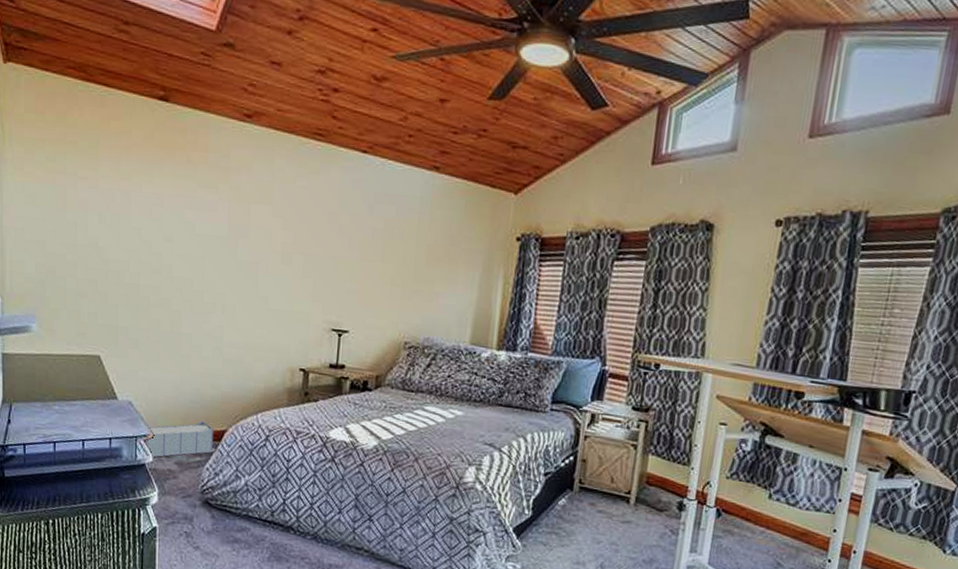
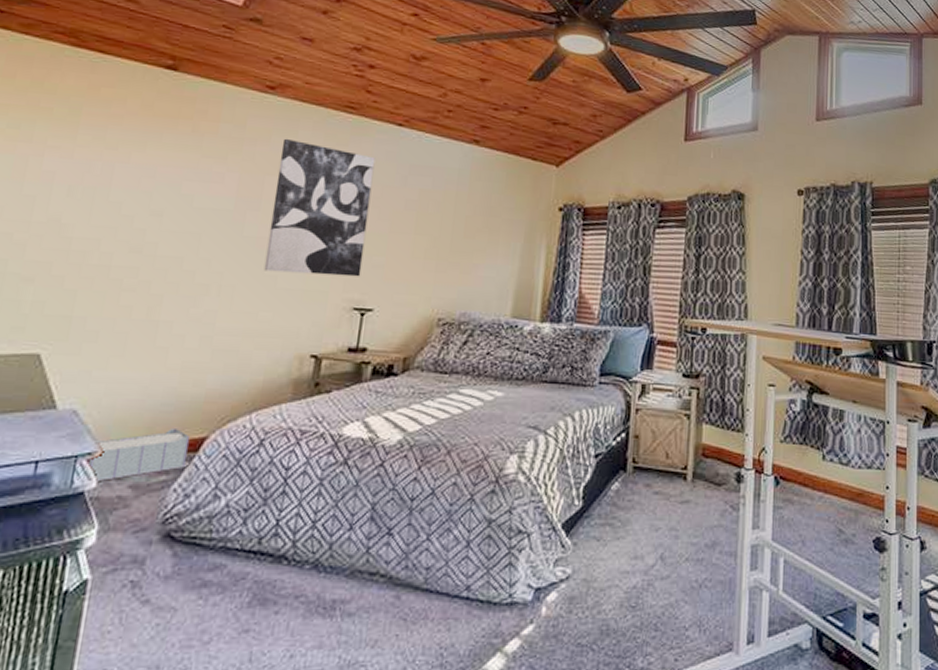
wall art: none [256,167,344,301] -> present [263,138,376,277]

